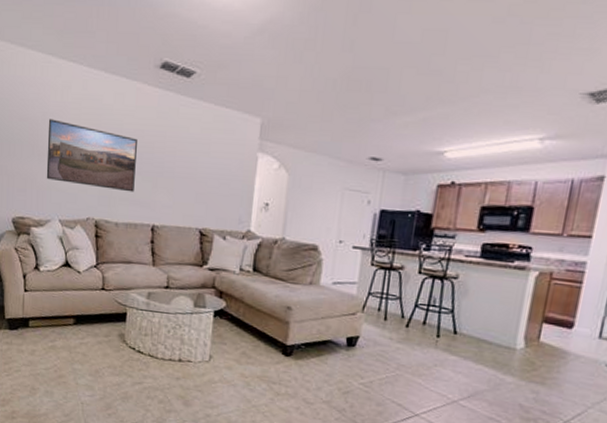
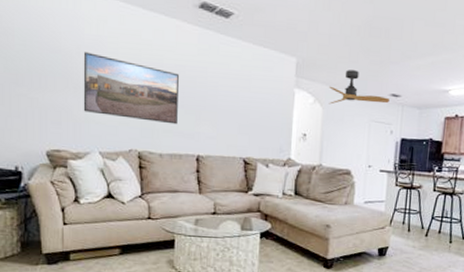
ceiling fan: none [295,130,368,170] -> present [328,69,390,105]

